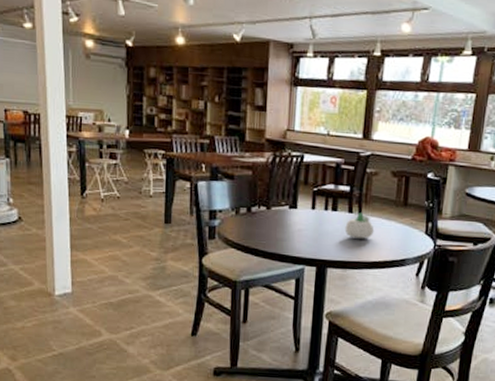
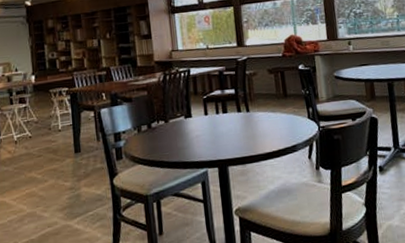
succulent planter: present [344,213,375,239] -> none [237,110,264,135]

